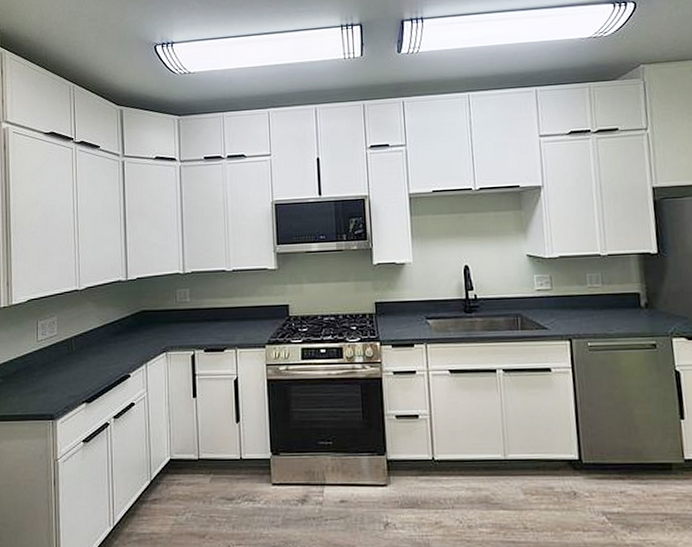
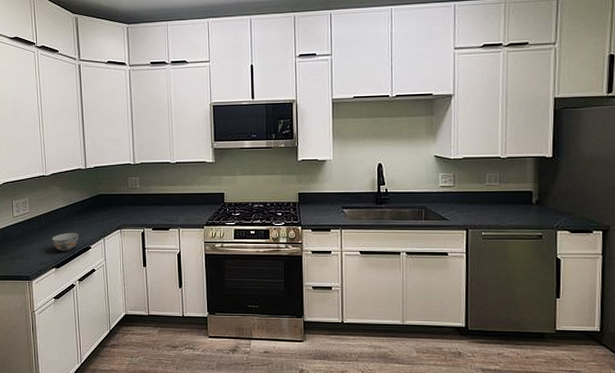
soup bowl: none [83,357,116,383] -> present [52,232,79,252]

